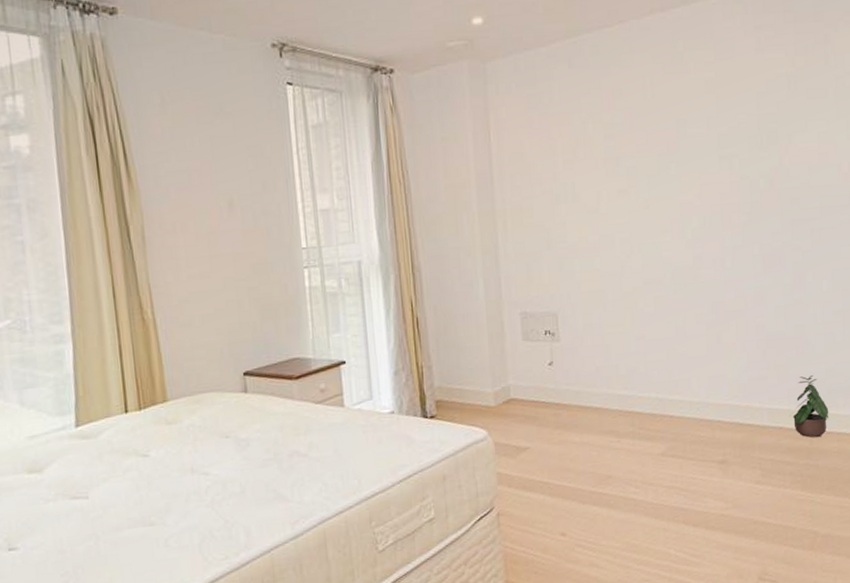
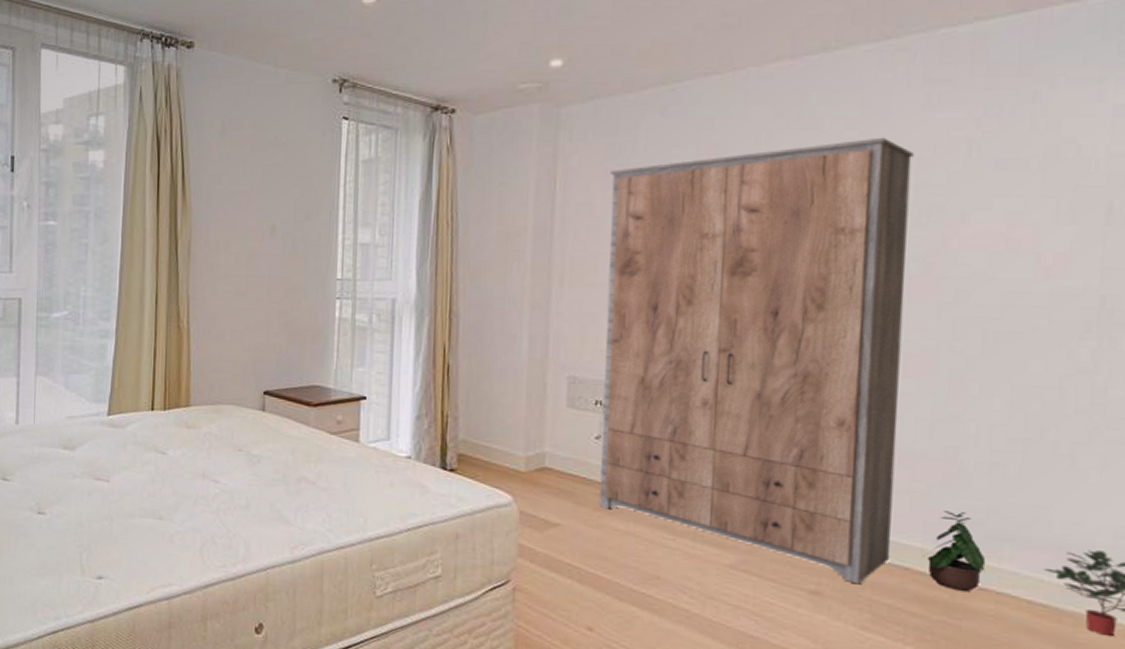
wardrobe: none [533,76,769,449] -> present [599,137,914,585]

